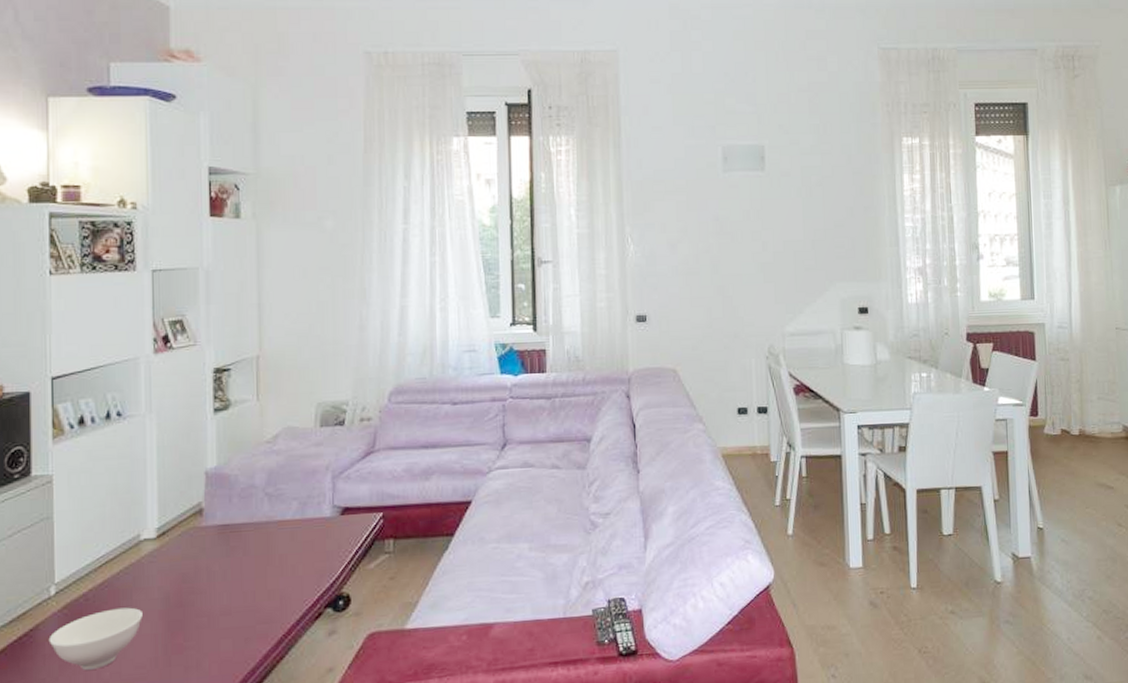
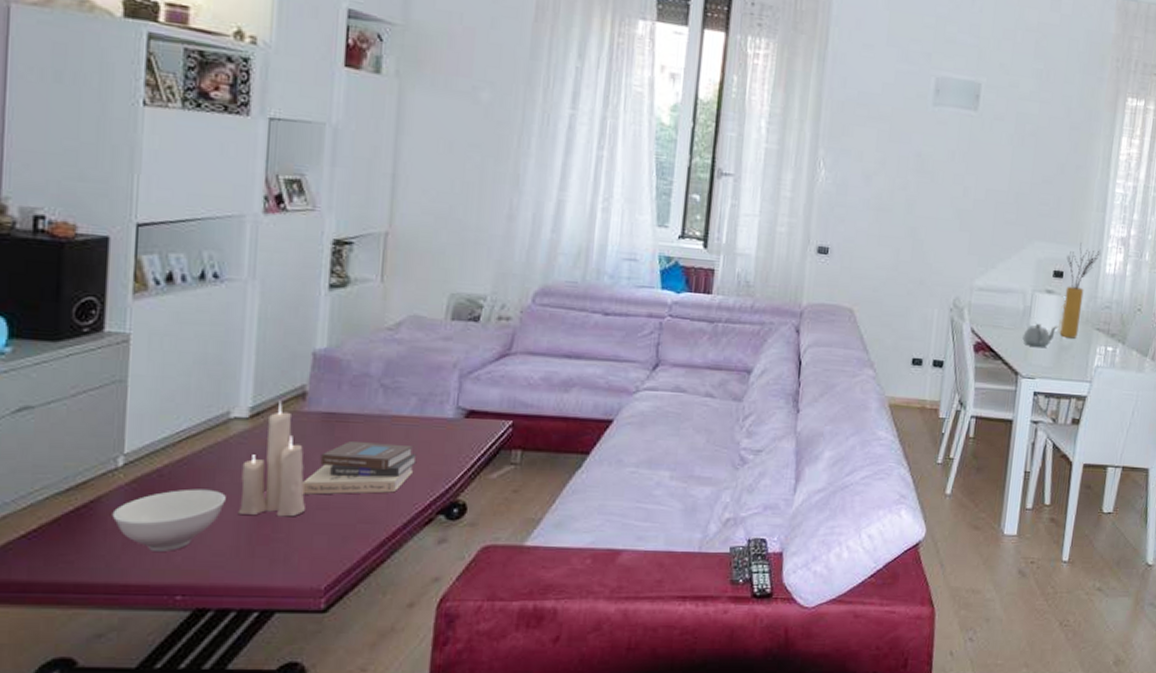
candle: none [153,520,212,627] -> present [237,402,307,517]
books: none [205,546,303,603] -> present [301,441,417,495]
teapot: none [839,359,871,382] -> present [1022,323,1059,347]
vase: none [869,278,900,370] -> present [1060,242,1101,339]

